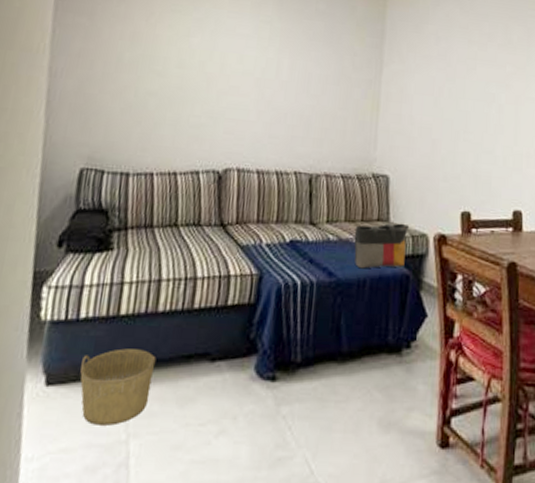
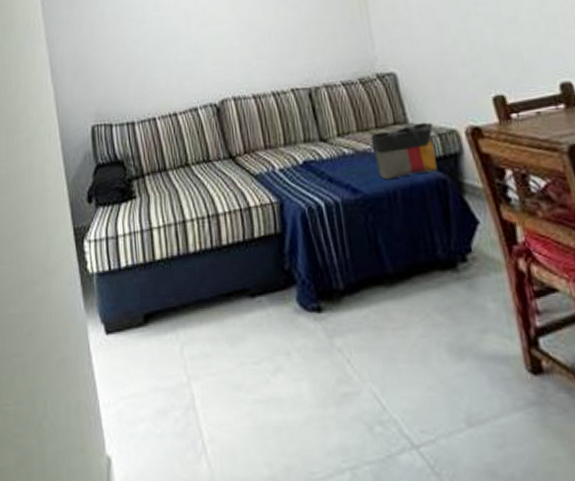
basket: present [80,348,156,426] -> none [132,291,200,369]

